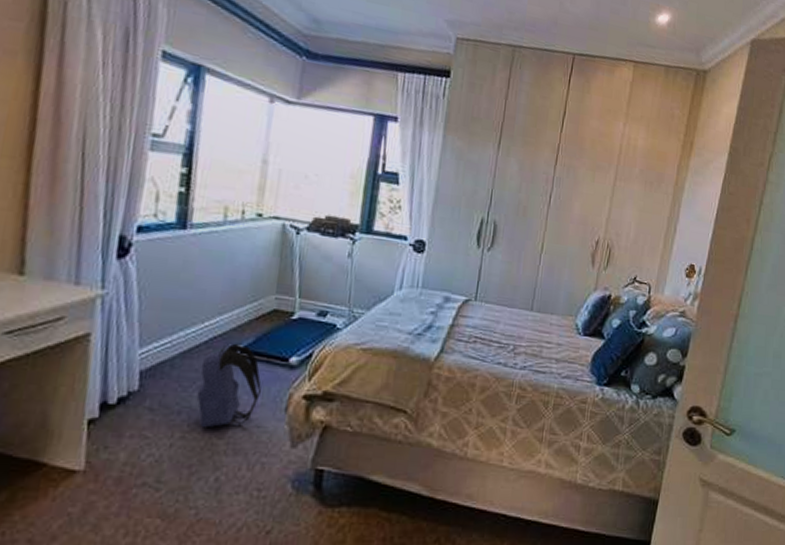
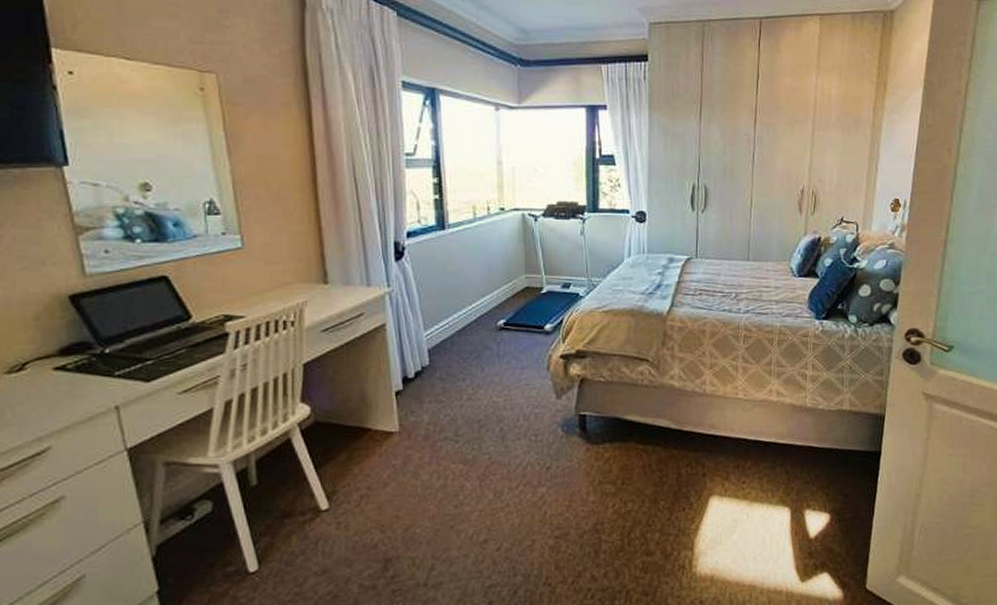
backpack: present [197,343,262,428] -> none [475,318,526,390]

